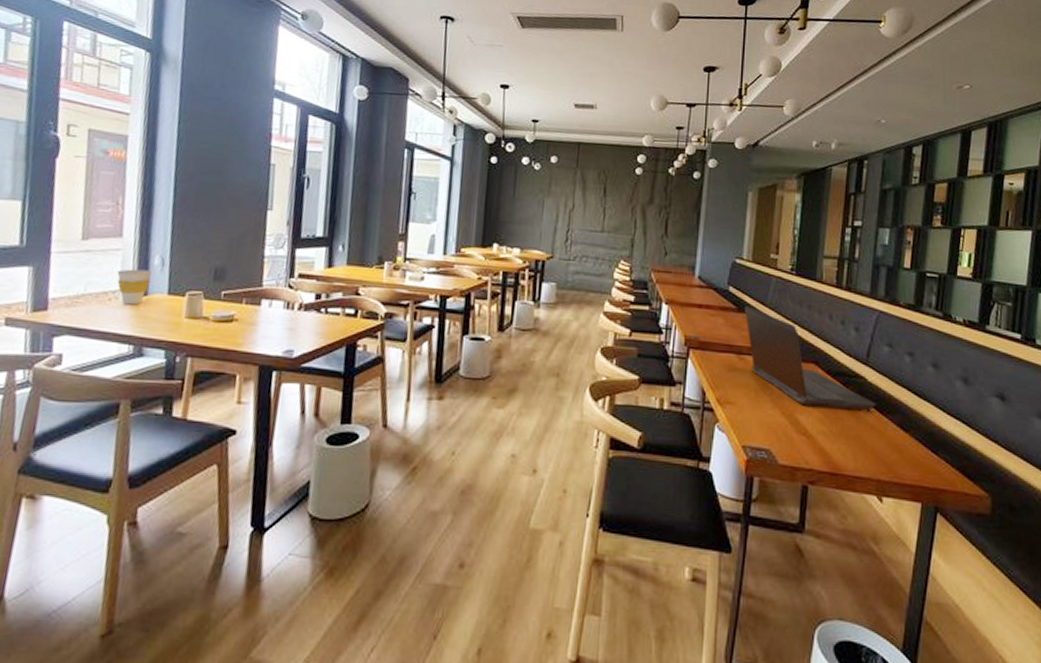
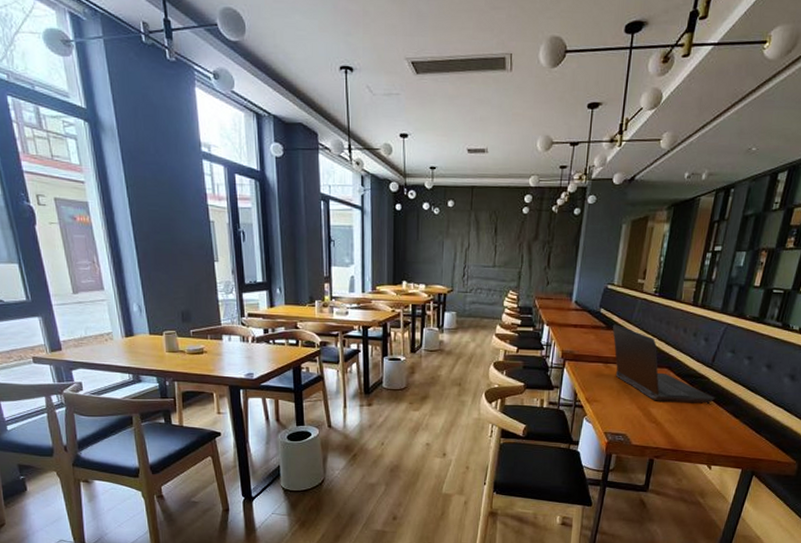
cup: present [117,269,151,305] -> none [106,315,134,344]

